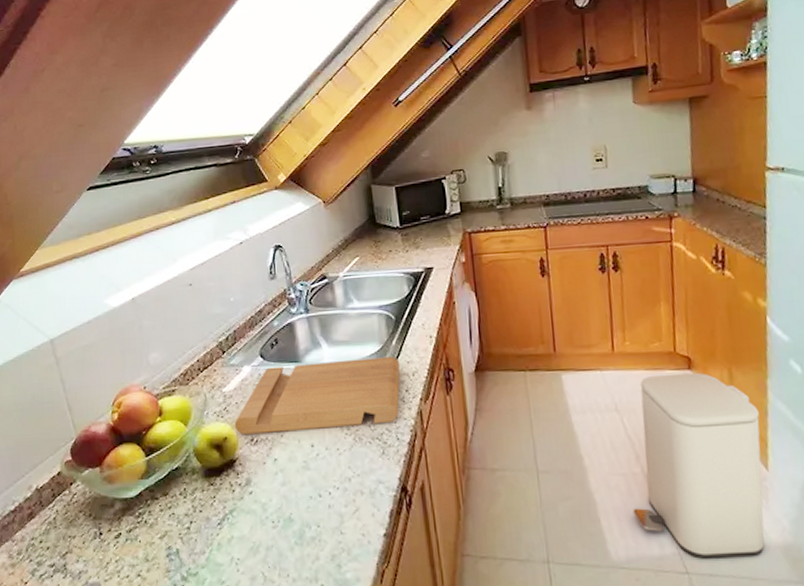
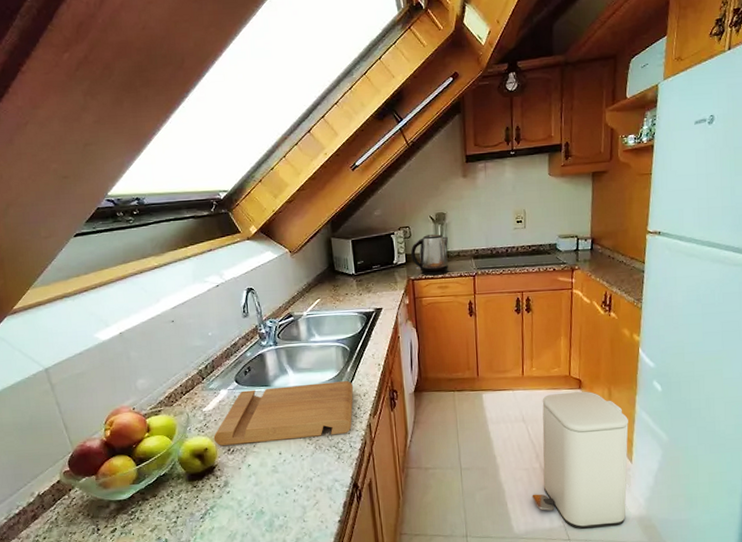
kettle: none [466,177,513,228] -> present [411,233,449,276]

